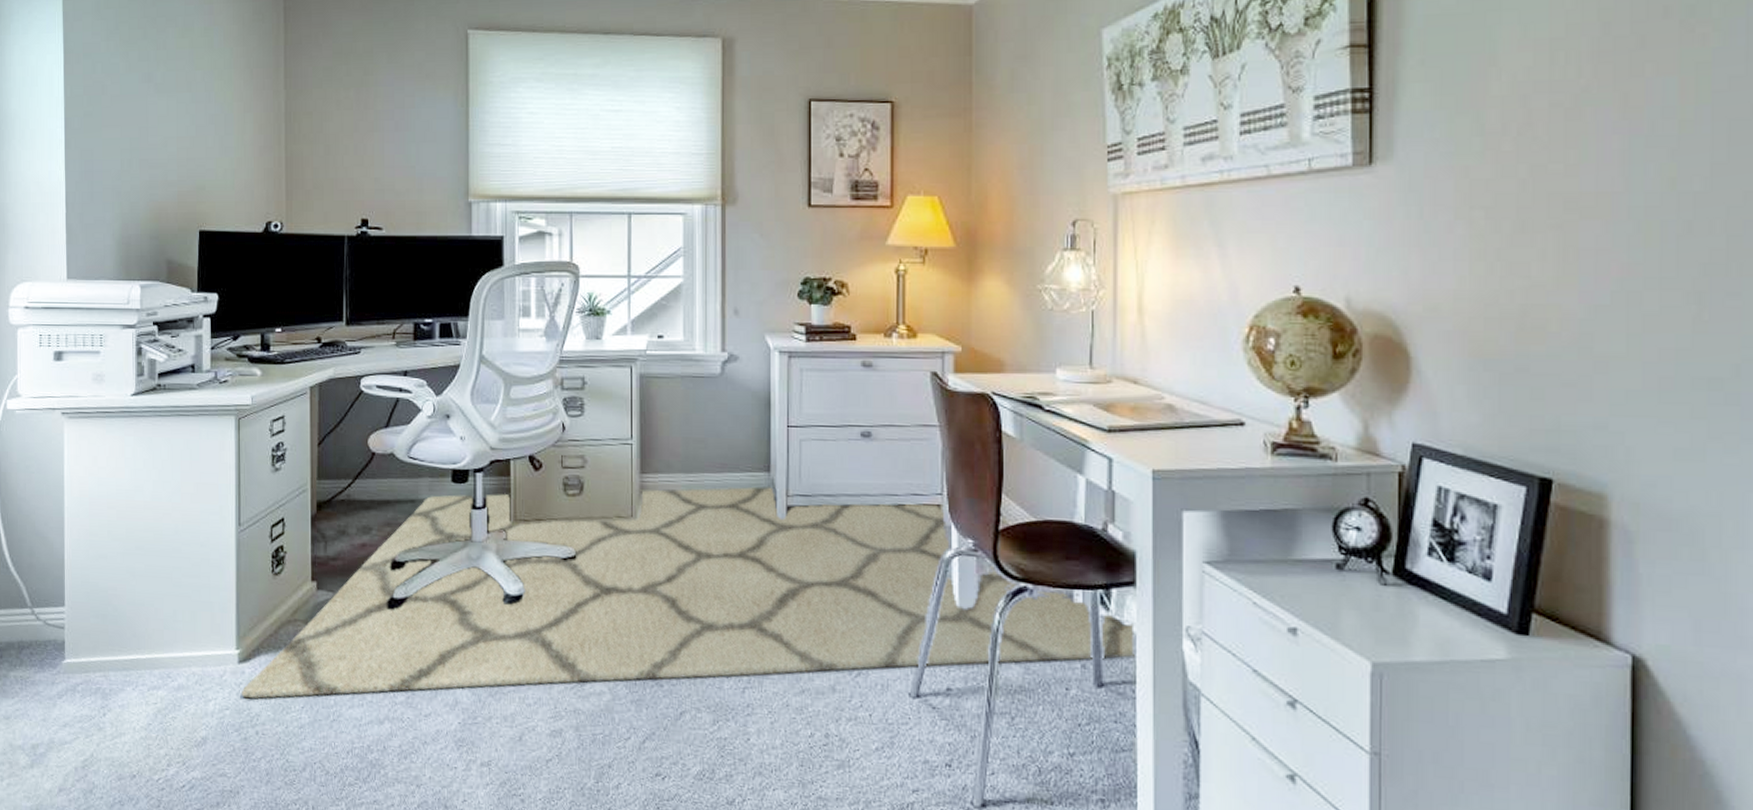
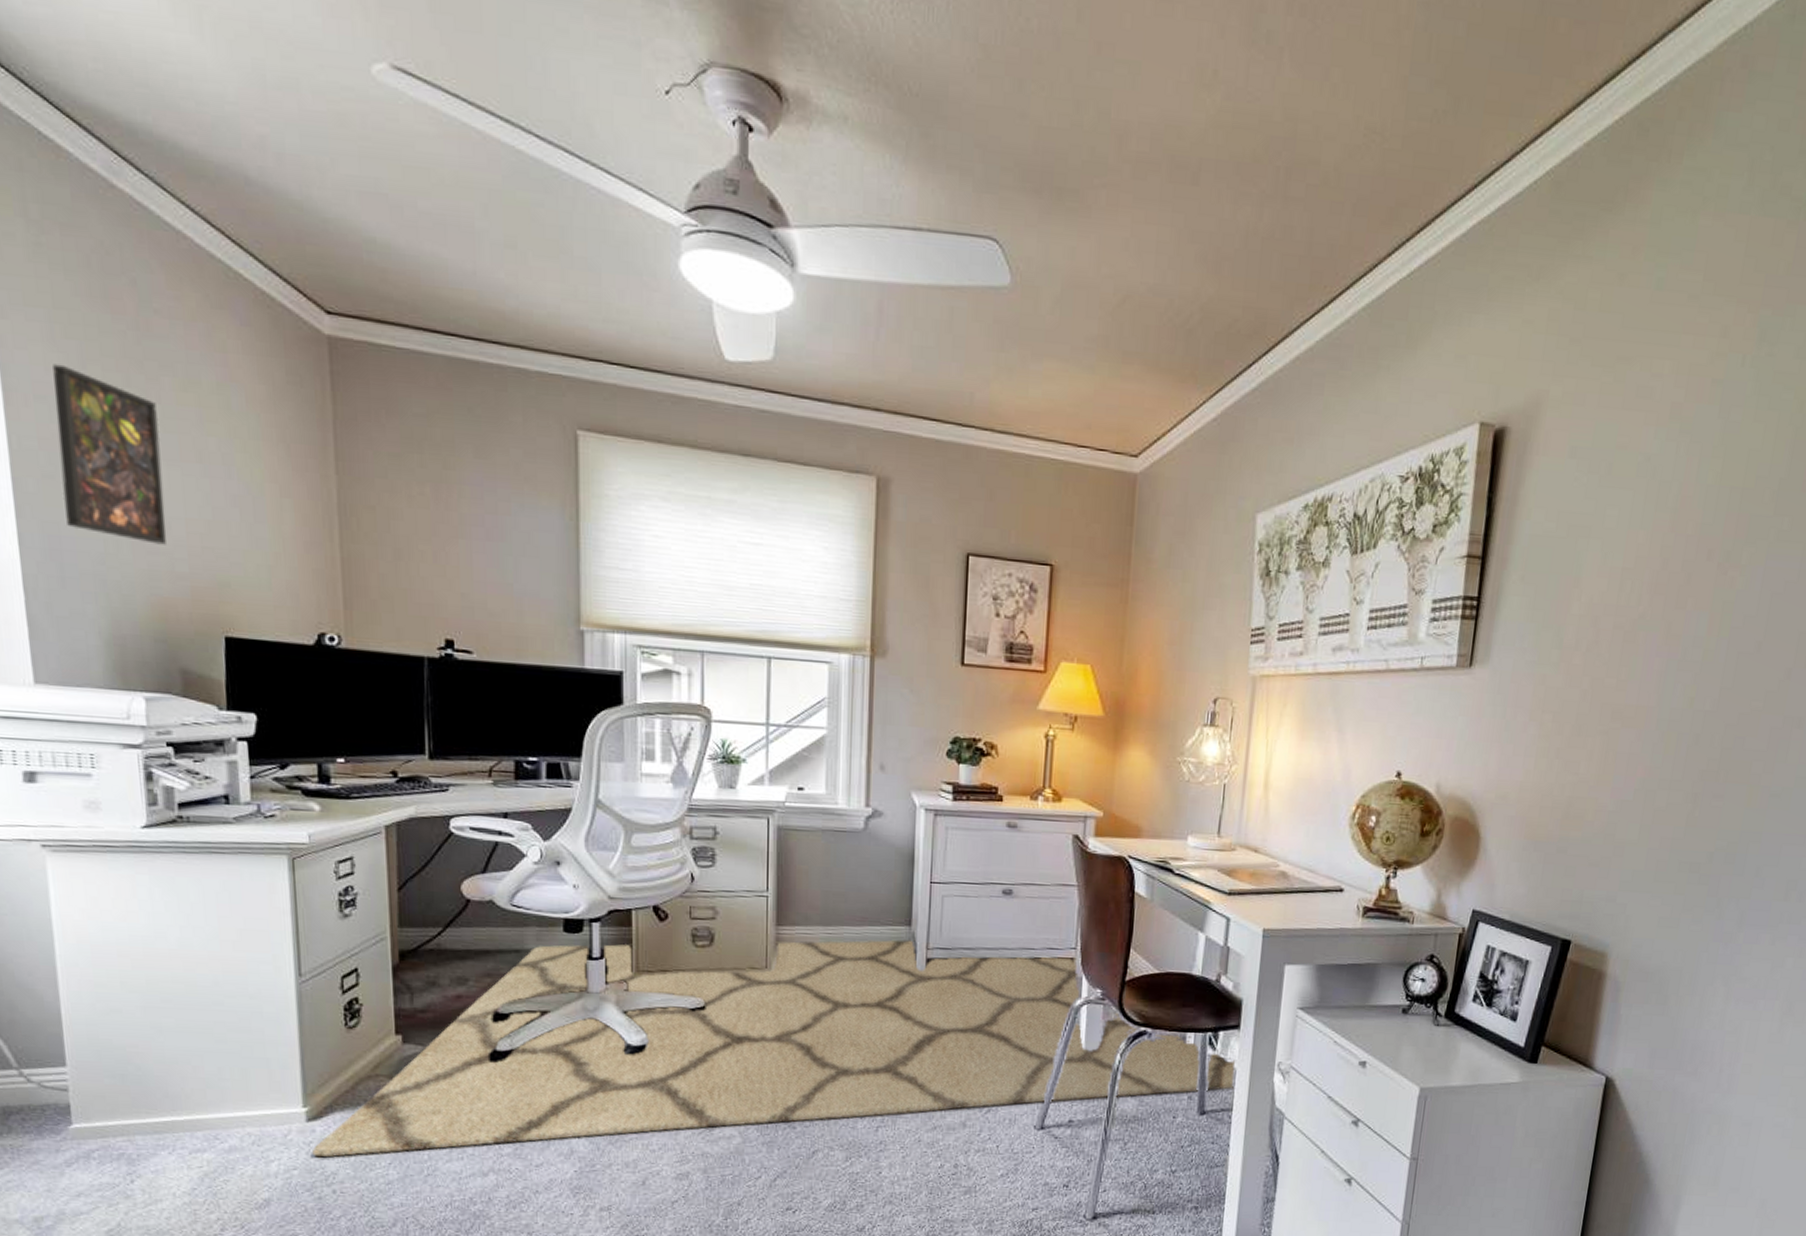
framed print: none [96,28,164,160] -> present [53,363,167,545]

